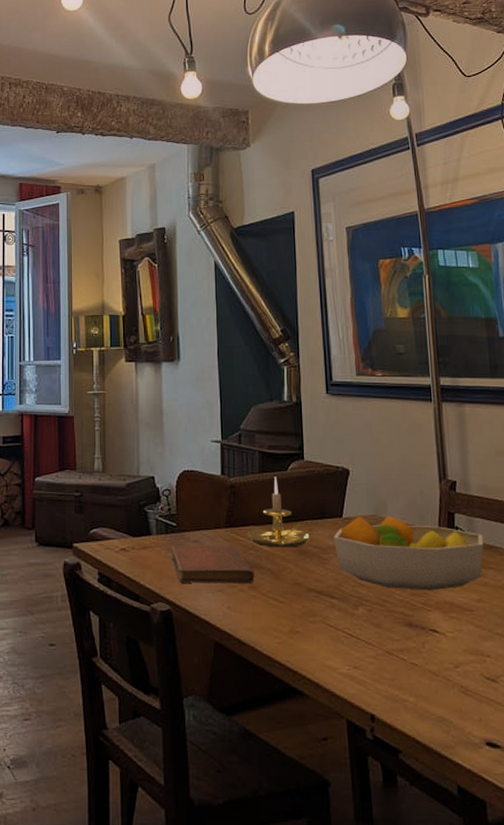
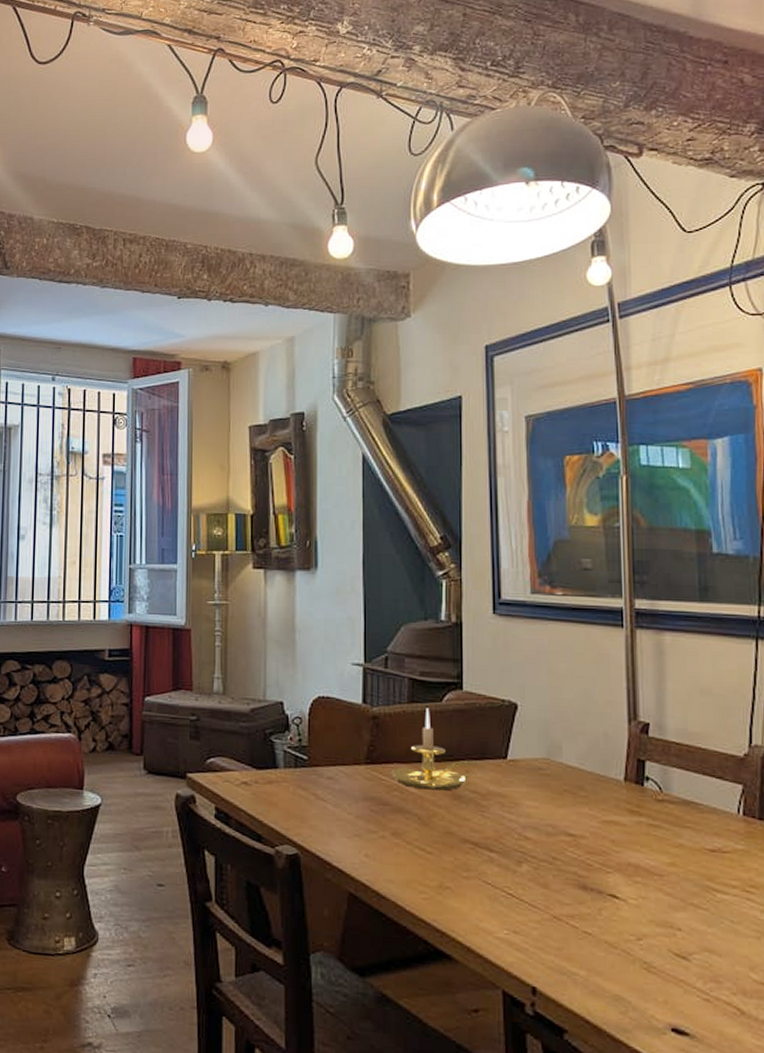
notebook: present [171,545,255,584] -> none [301,781,398,829]
fruit bowl: present [333,515,484,591] -> none [494,759,681,850]

